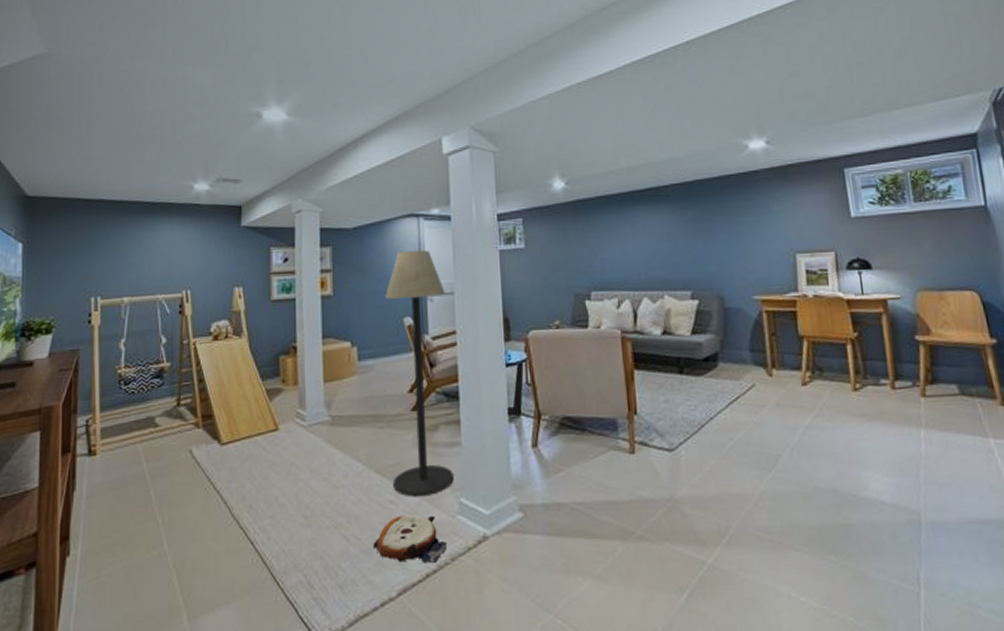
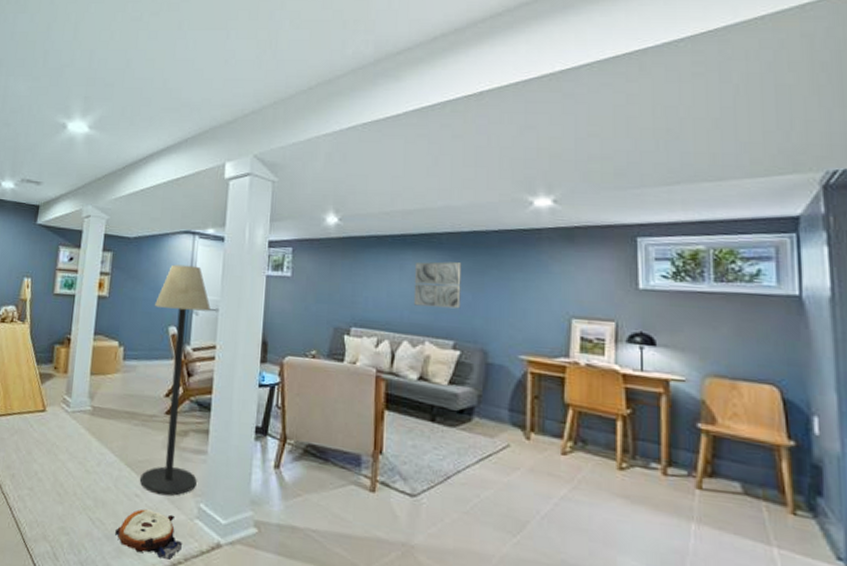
wall art: none [645,213,694,261] -> present [413,261,462,309]

